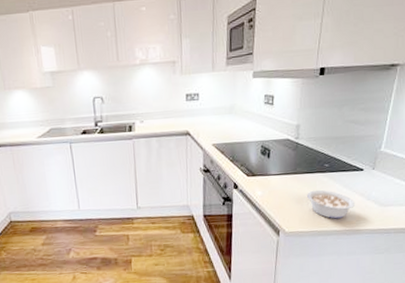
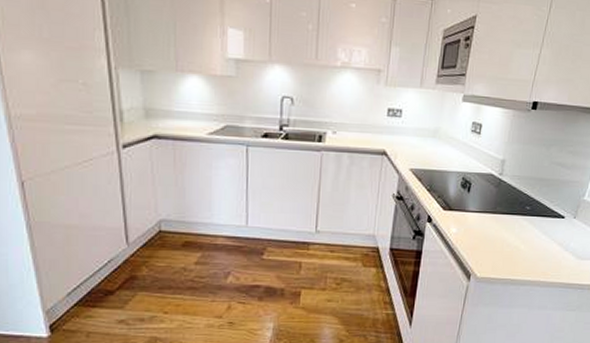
legume: present [307,189,356,219] -> none [504,233,553,268]

